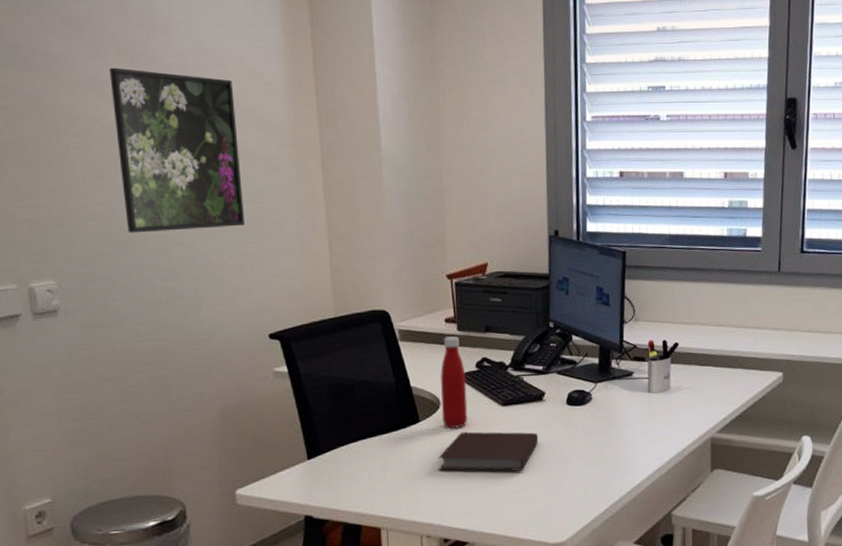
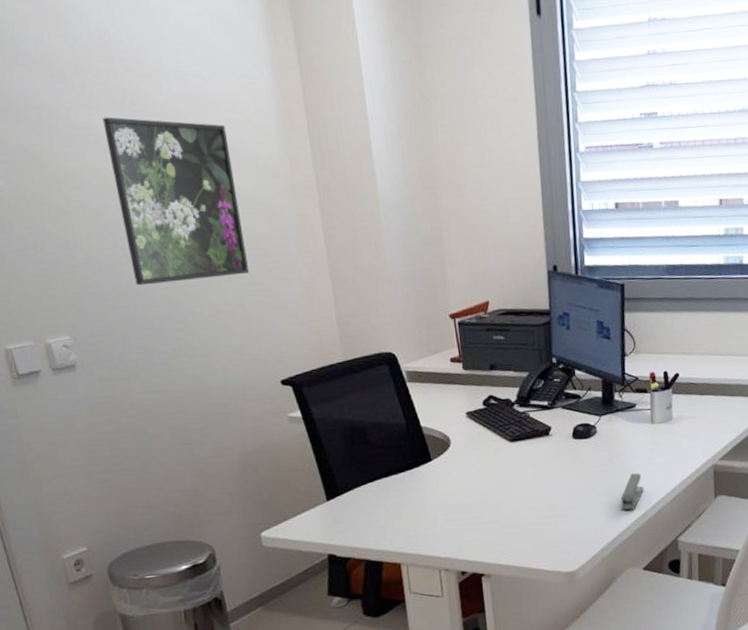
notebook: present [439,431,539,472] -> none [452,466,547,507]
bottle: present [440,336,468,429] -> none [449,375,478,466]
stapler: none [614,443,639,481] -> present [620,473,644,510]

